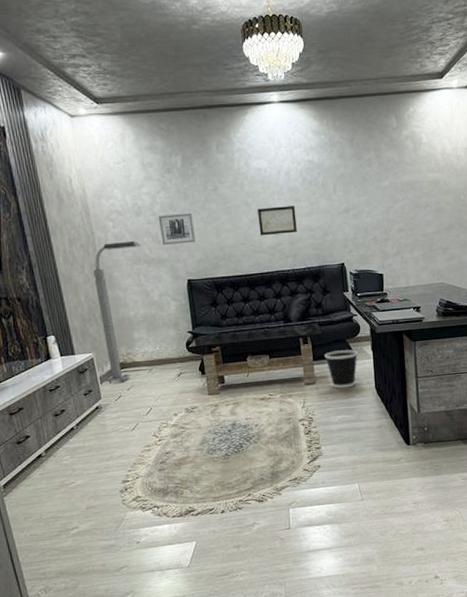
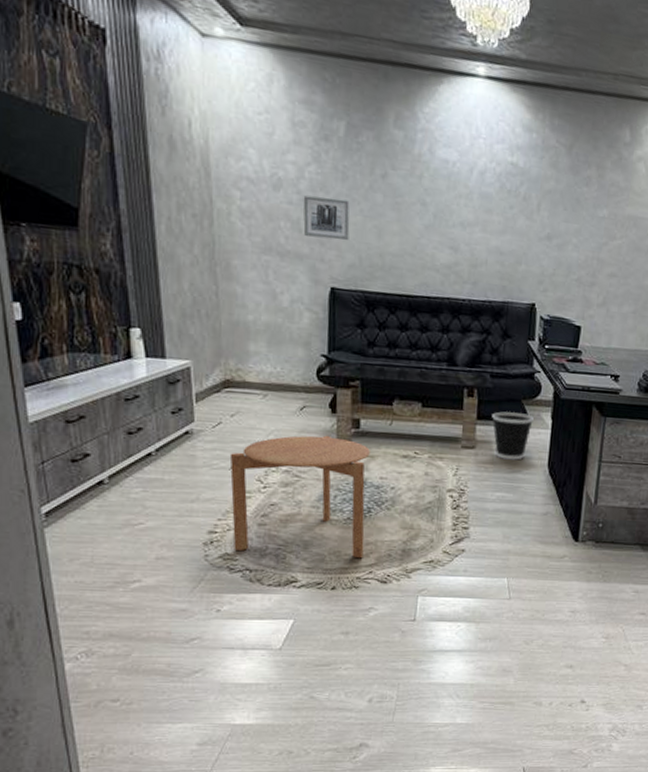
floor lamp: present [93,240,141,384] -> none [200,218,275,406]
side table: none [130,392,242,493] -> present [229,435,370,559]
wall art: present [258,206,297,236] -> none [434,212,485,253]

